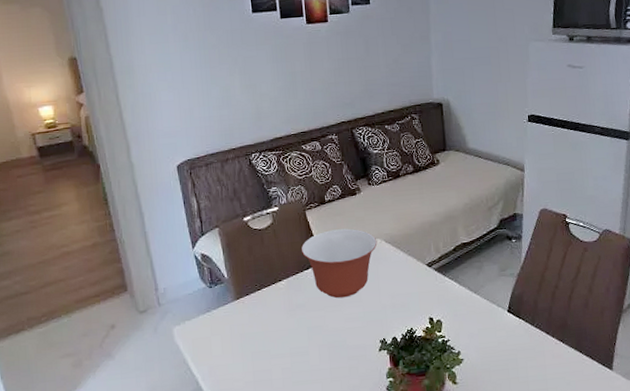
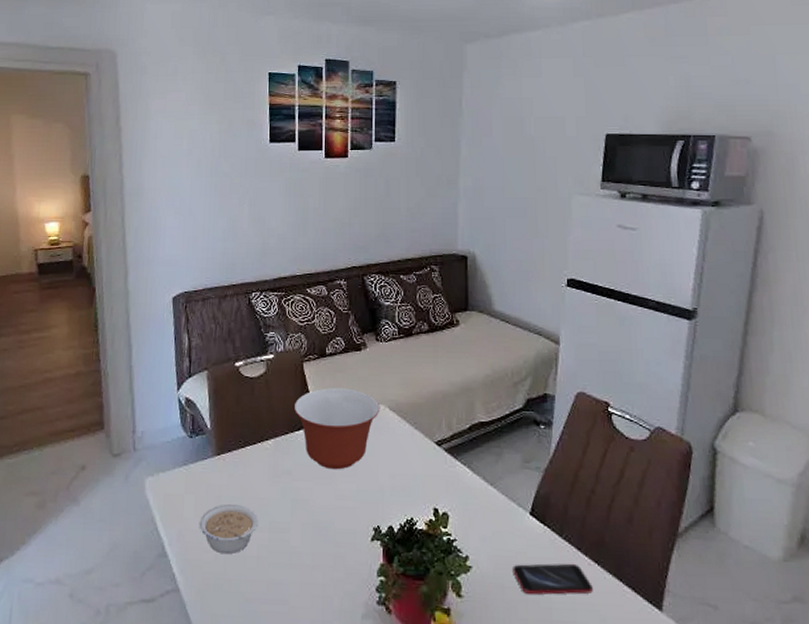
legume: none [227,338,281,381] -> present [199,503,259,555]
smartphone: none [496,344,560,374] -> present [513,563,593,595]

